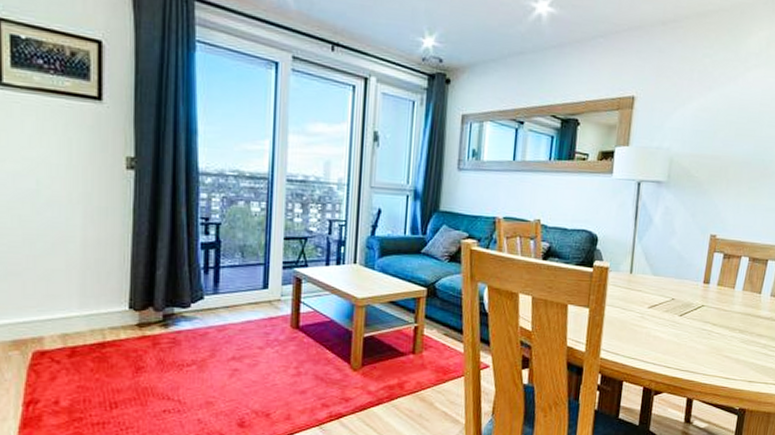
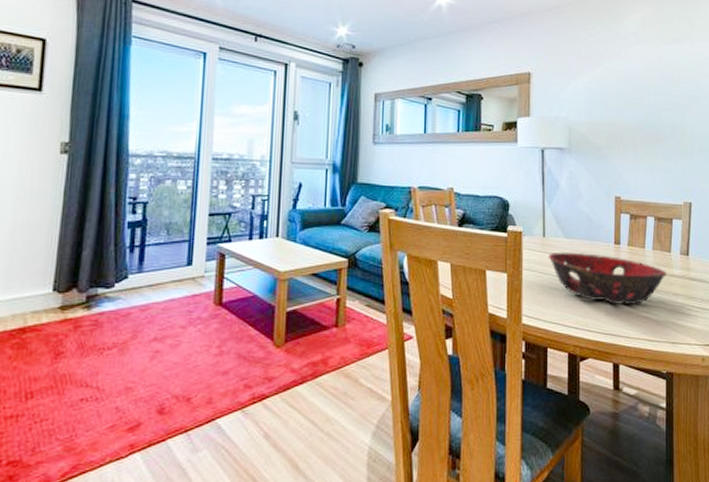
decorative bowl: none [633,289,753,344] -> present [548,252,666,306]

